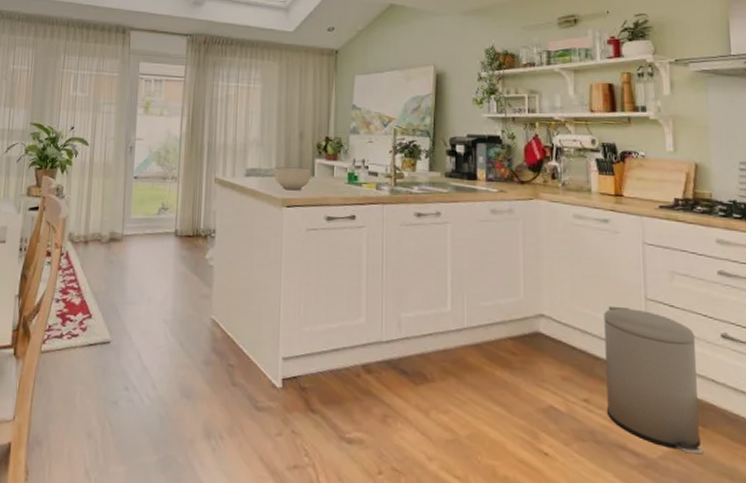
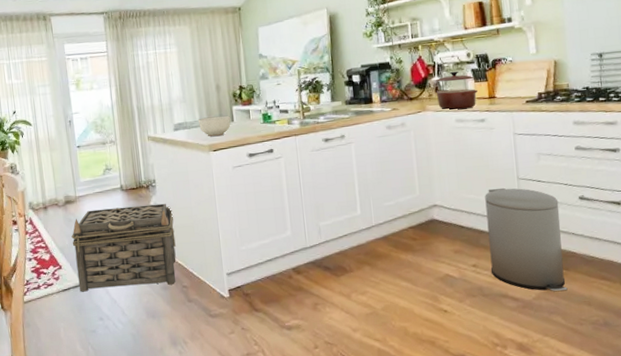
basket: none [107,253,231,360] -> present [71,203,176,292]
saucepan: none [552,157,602,205] -> present [435,71,478,110]

